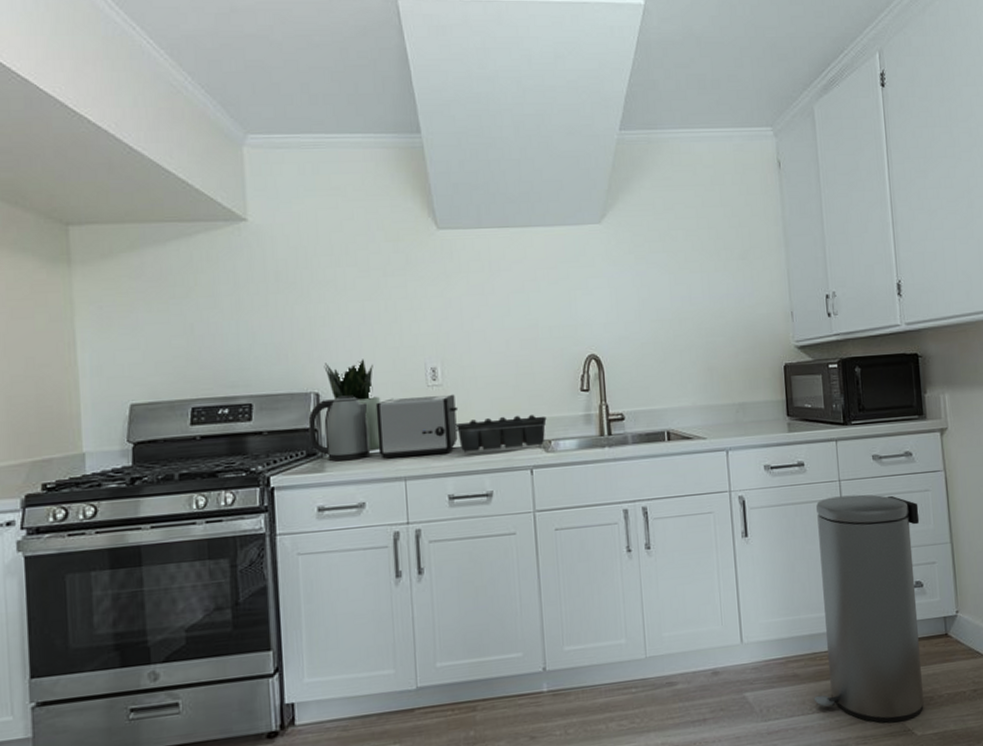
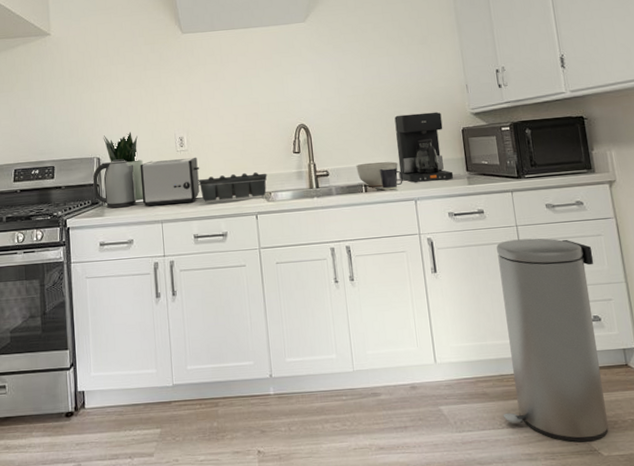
bowl: none [658,403,708,434] -> present [356,161,398,187]
mug: none [685,410,714,439] -> present [379,167,404,190]
coffee maker: none [706,343,772,430] -> present [394,112,454,183]

